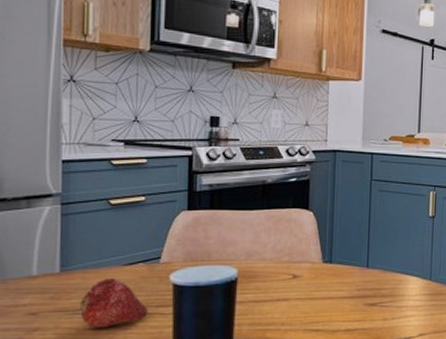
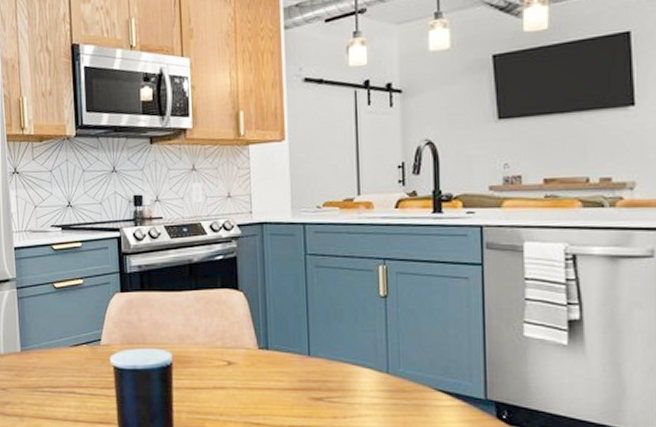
fruit: present [80,279,148,328] -> none [38,359,94,406]

